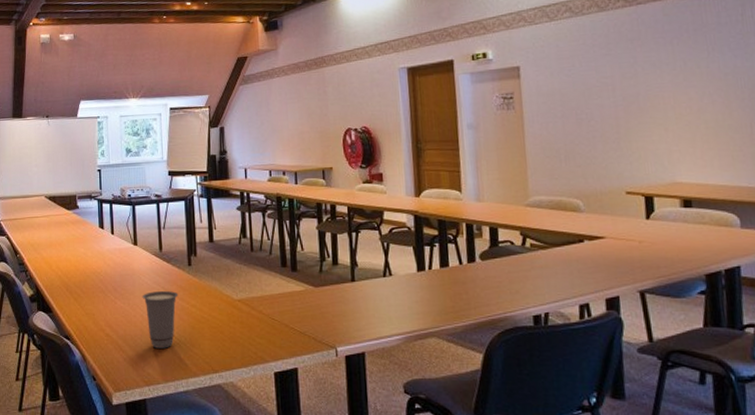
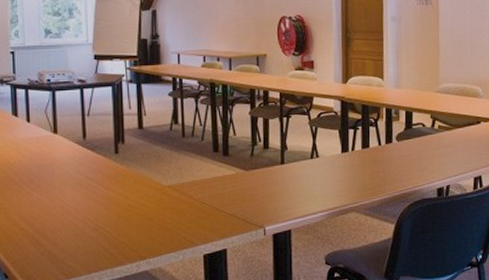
cup: present [142,291,179,348] -> none [62,180,104,240]

